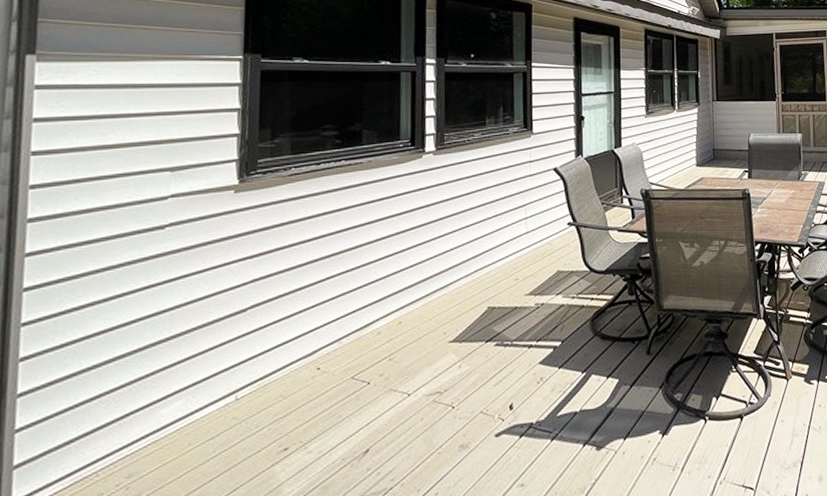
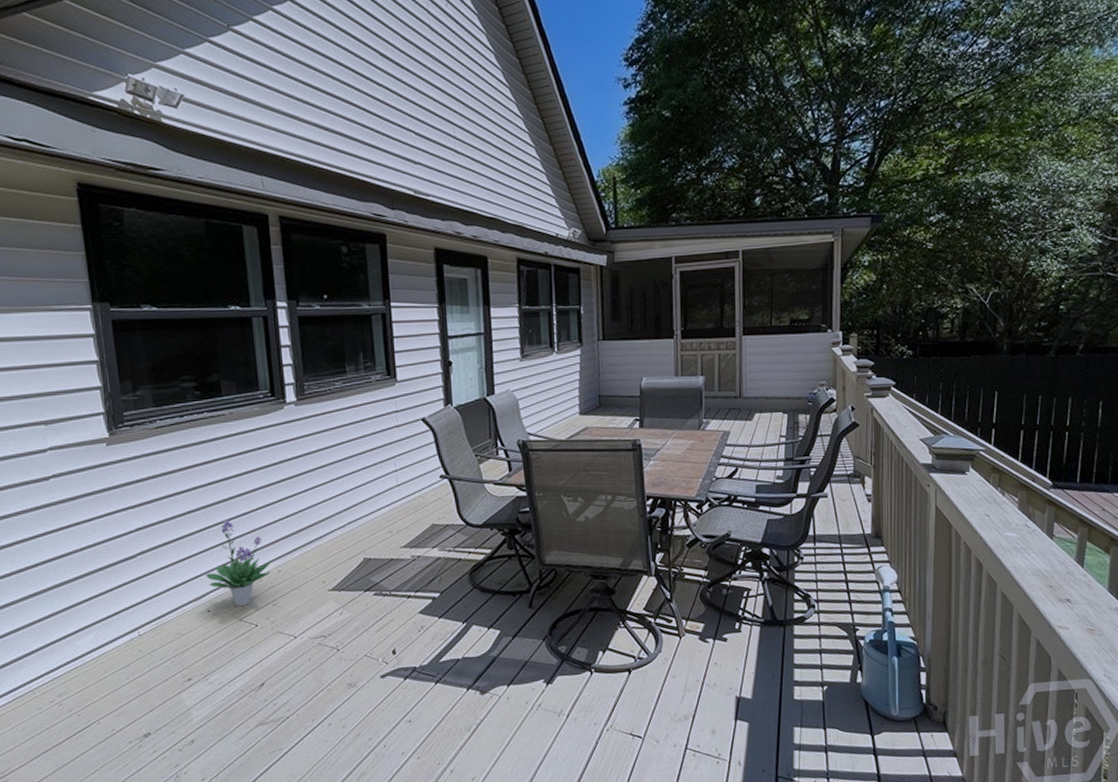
potted plant: none [320,269,393,363] -> present [205,519,272,607]

